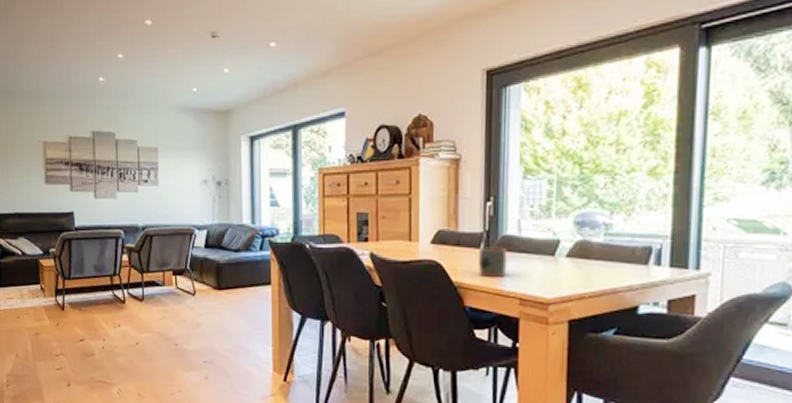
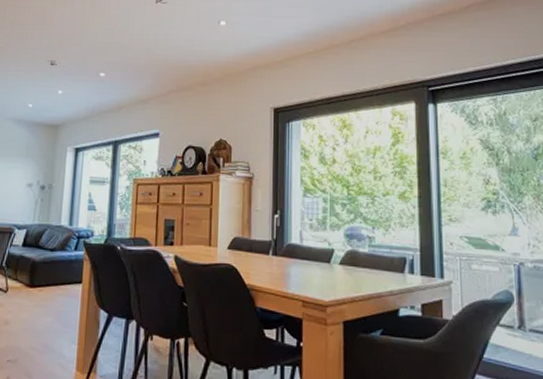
mug: present [479,246,508,277] -> none [268,253,292,281]

